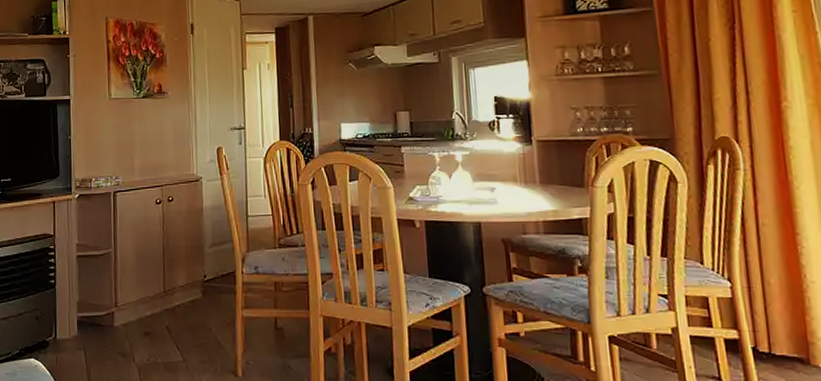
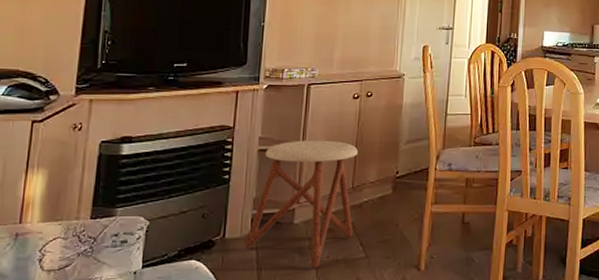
stool: none [74,245,169,371] -> present [245,140,358,269]

